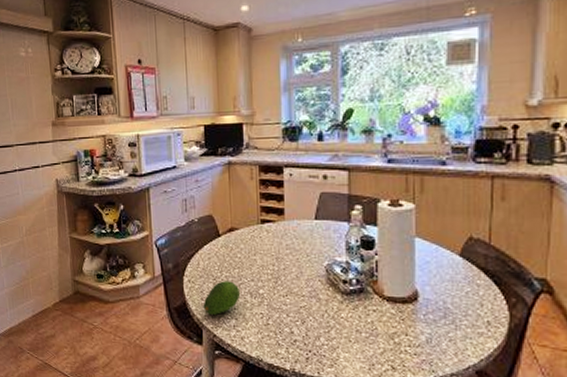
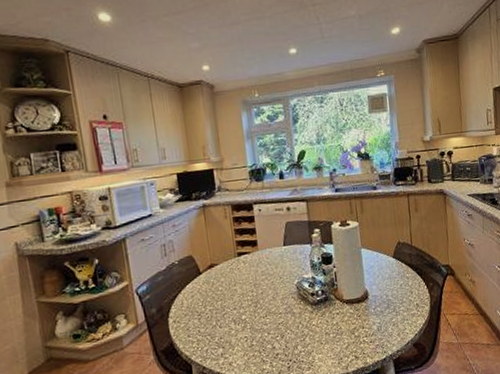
fruit: present [203,281,241,315] -> none [190,313,225,349]

